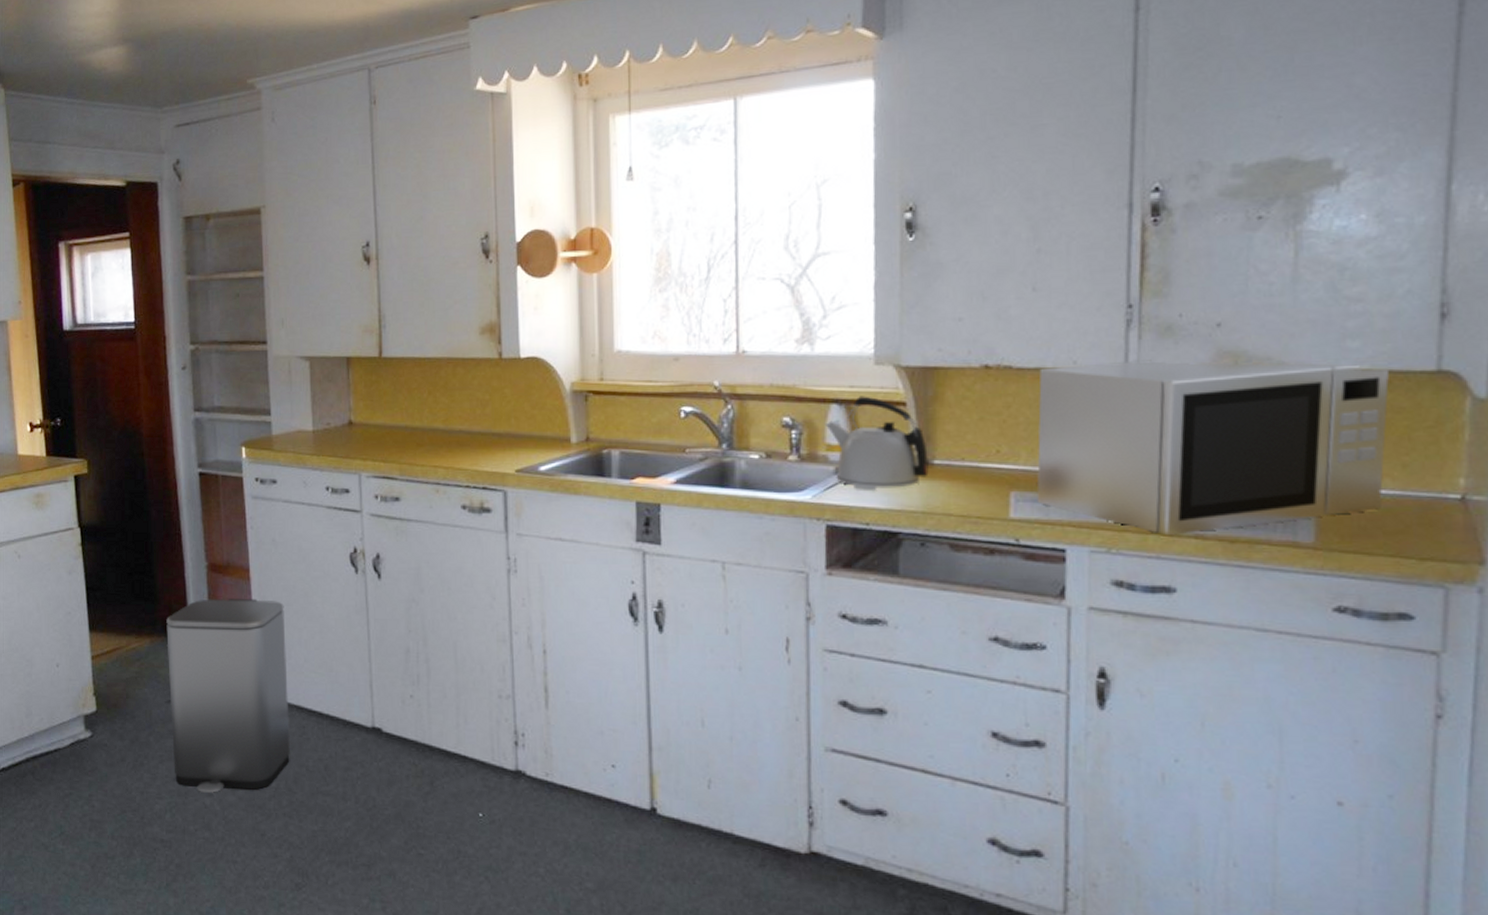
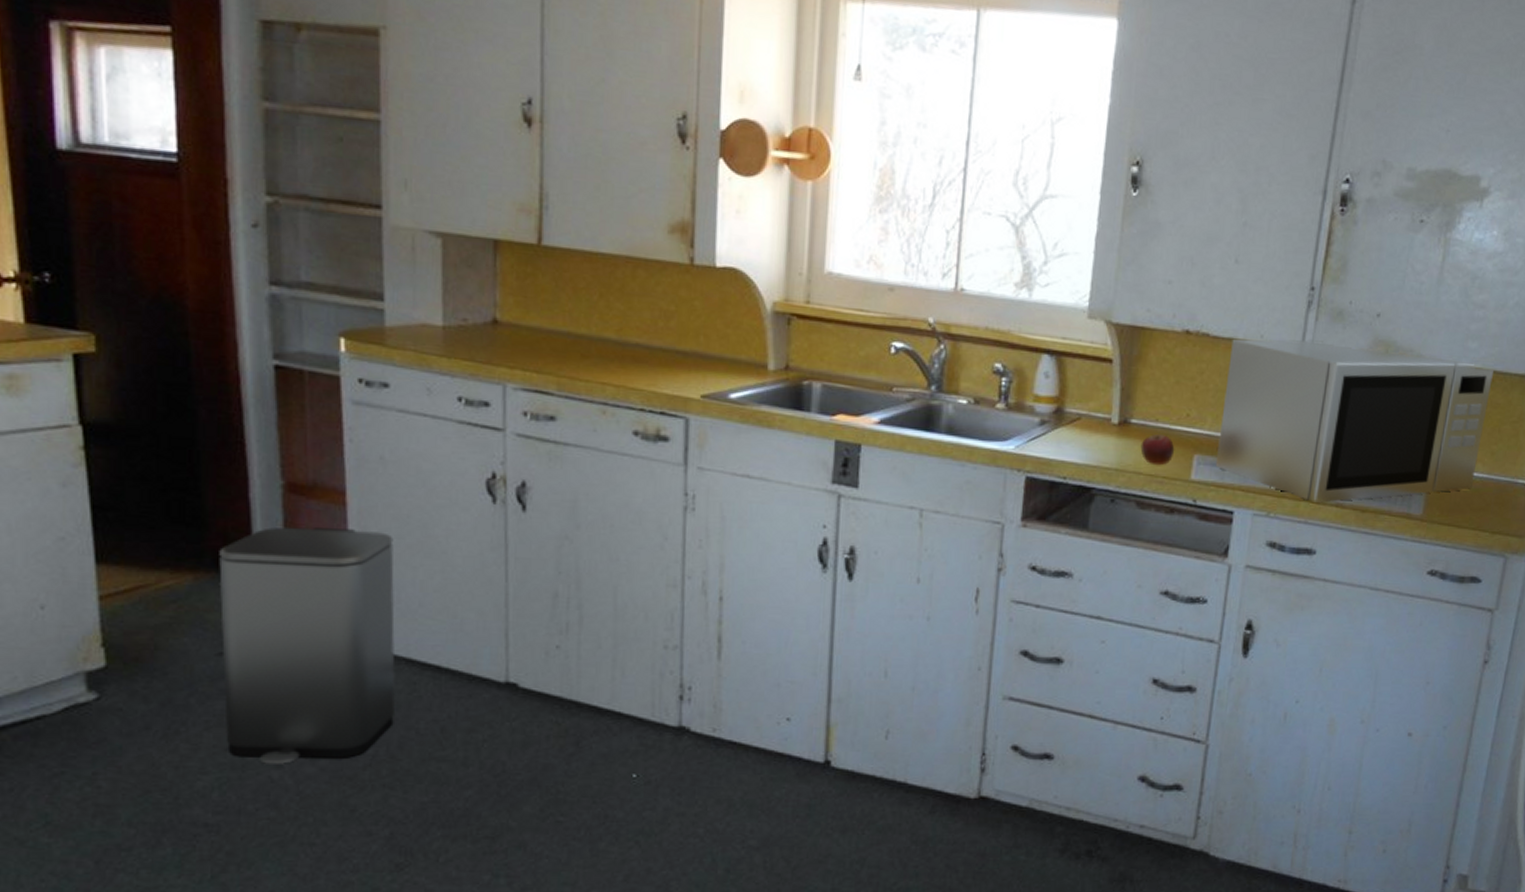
kettle: present [824,396,929,492] -> none [1034,348,1127,446]
fruit: none [947,474,987,506] -> present [1140,434,1175,466]

